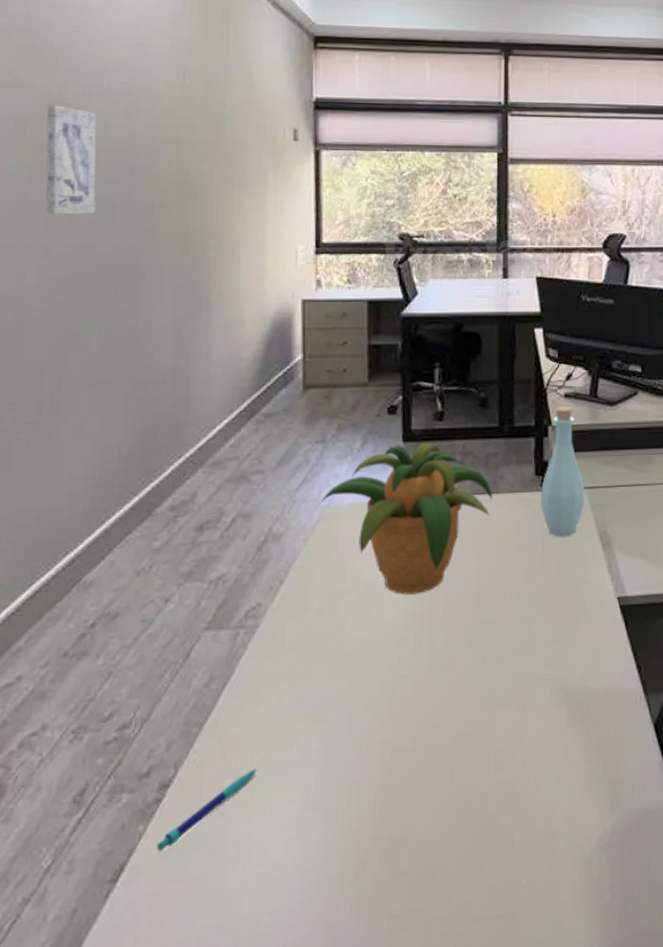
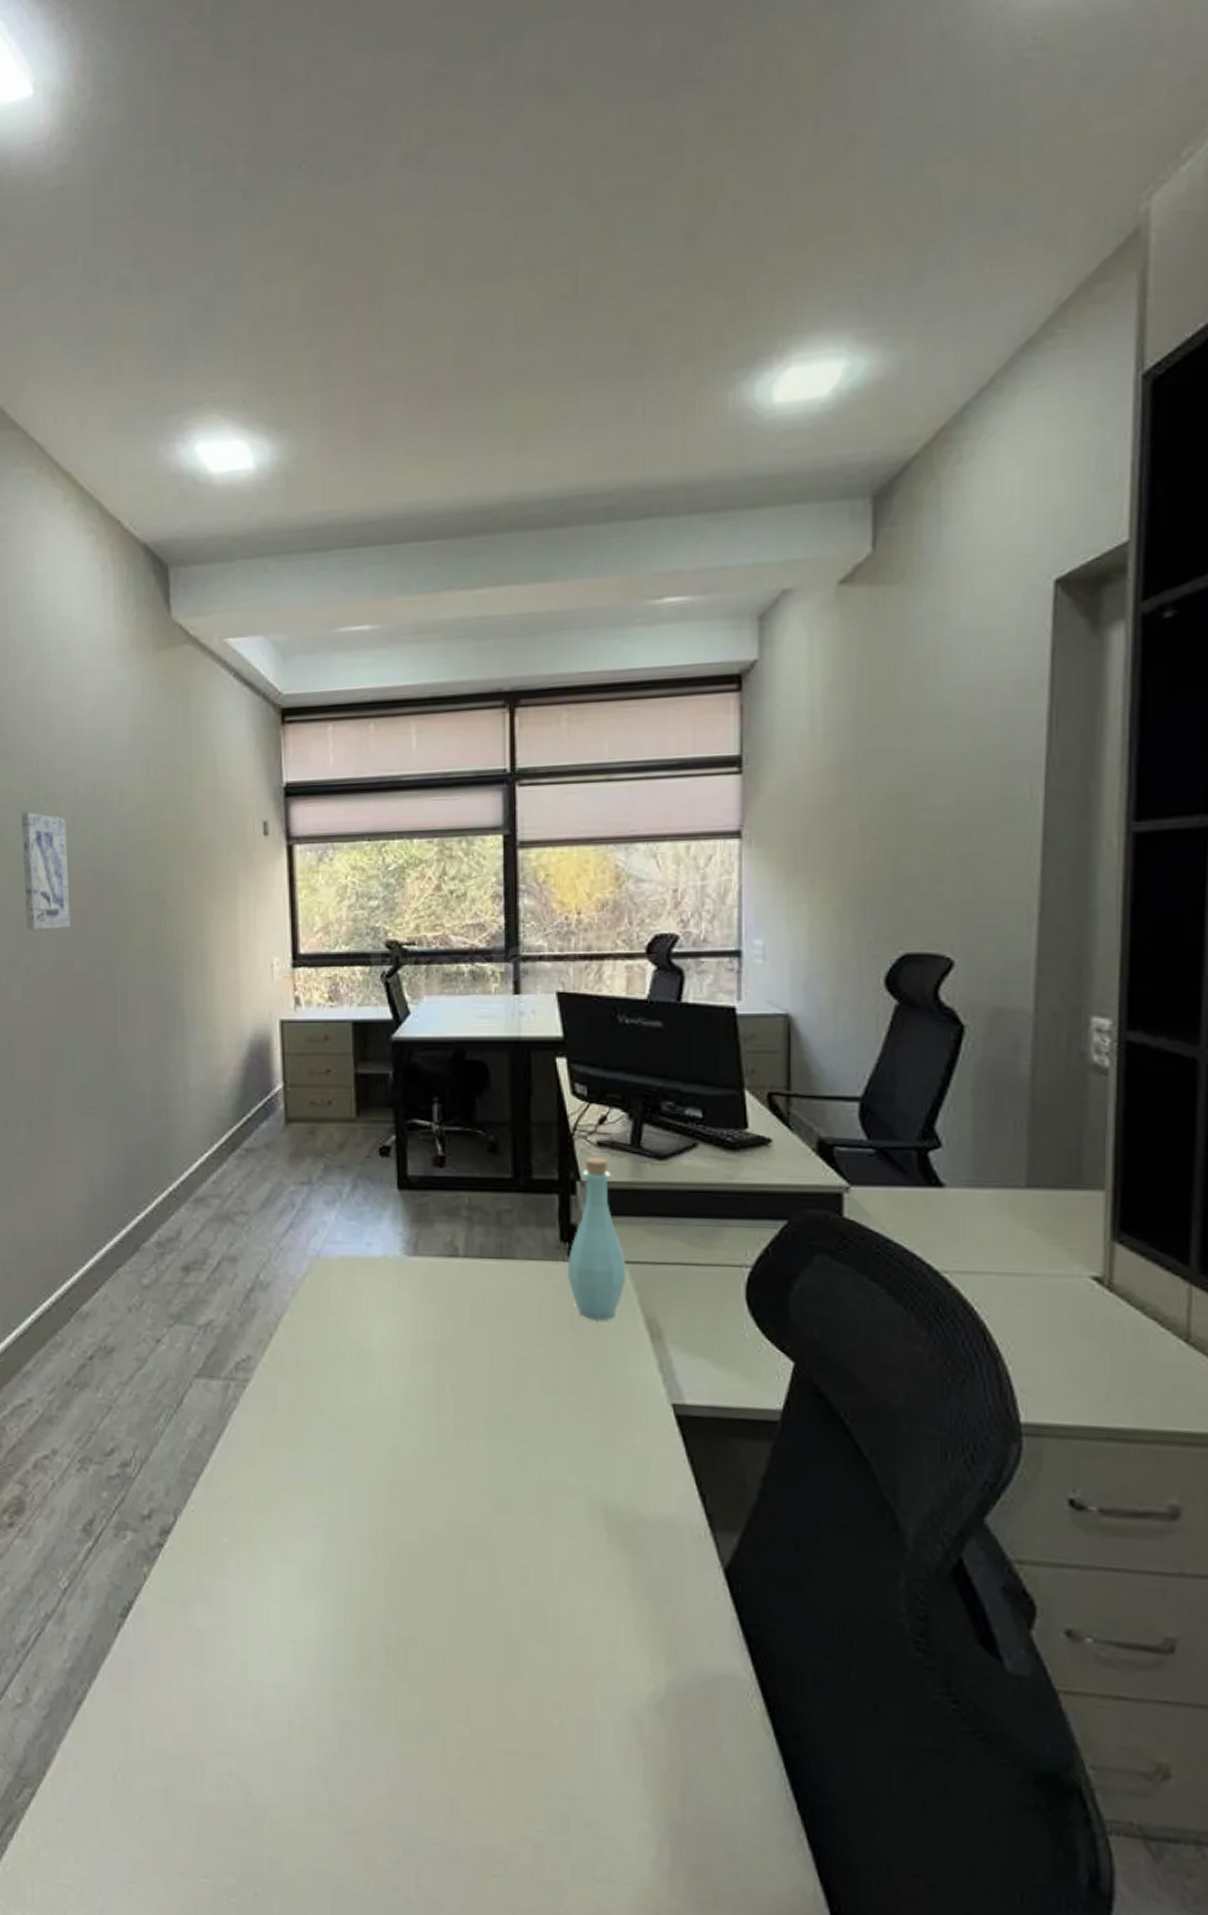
pen: present [156,768,258,852] -> none [160,1531,255,1598]
potted plant: present [318,442,493,595] -> none [306,1191,507,1368]

